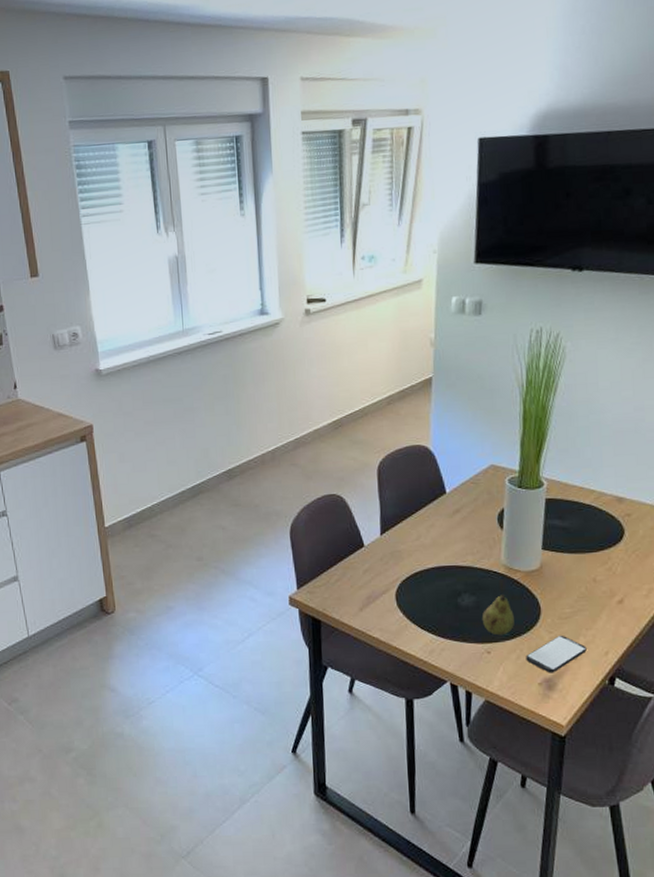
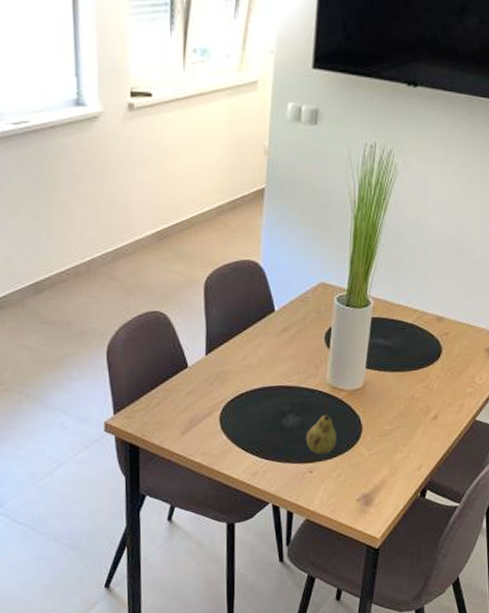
smartphone: present [526,635,587,673] -> none [346,451,402,489]

